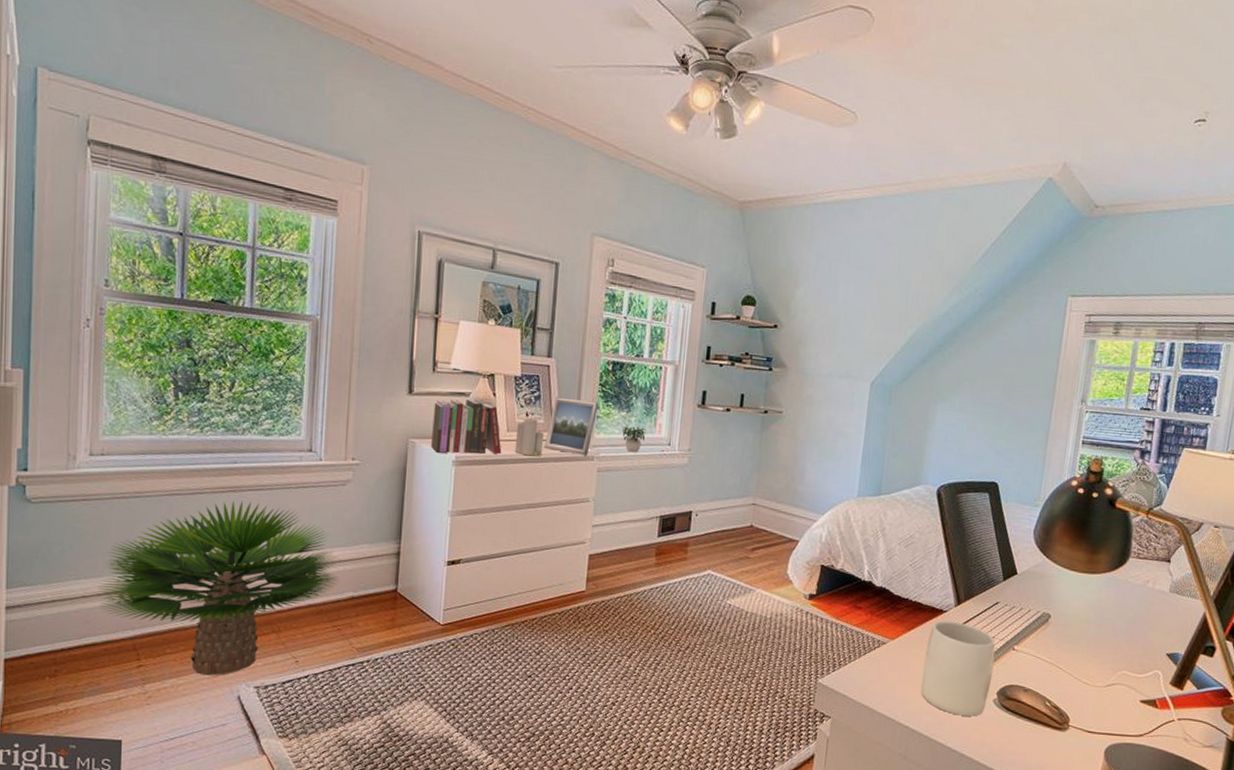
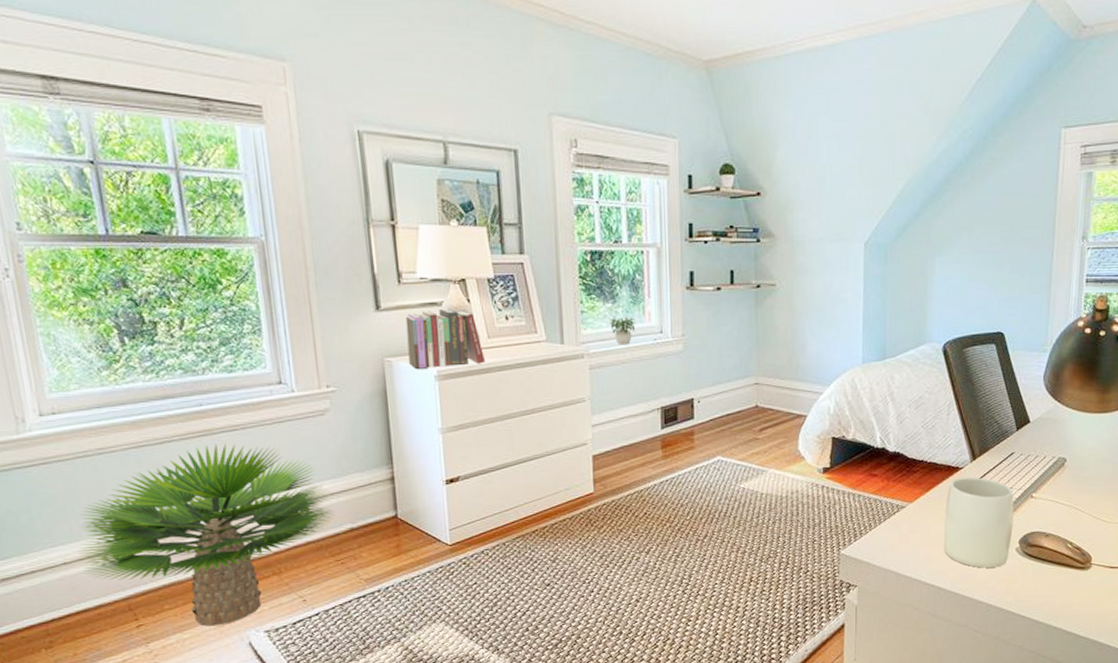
candle: present [514,416,544,456] -> none [498,319,529,362]
picture frame: present [544,397,599,456] -> none [529,295,582,354]

